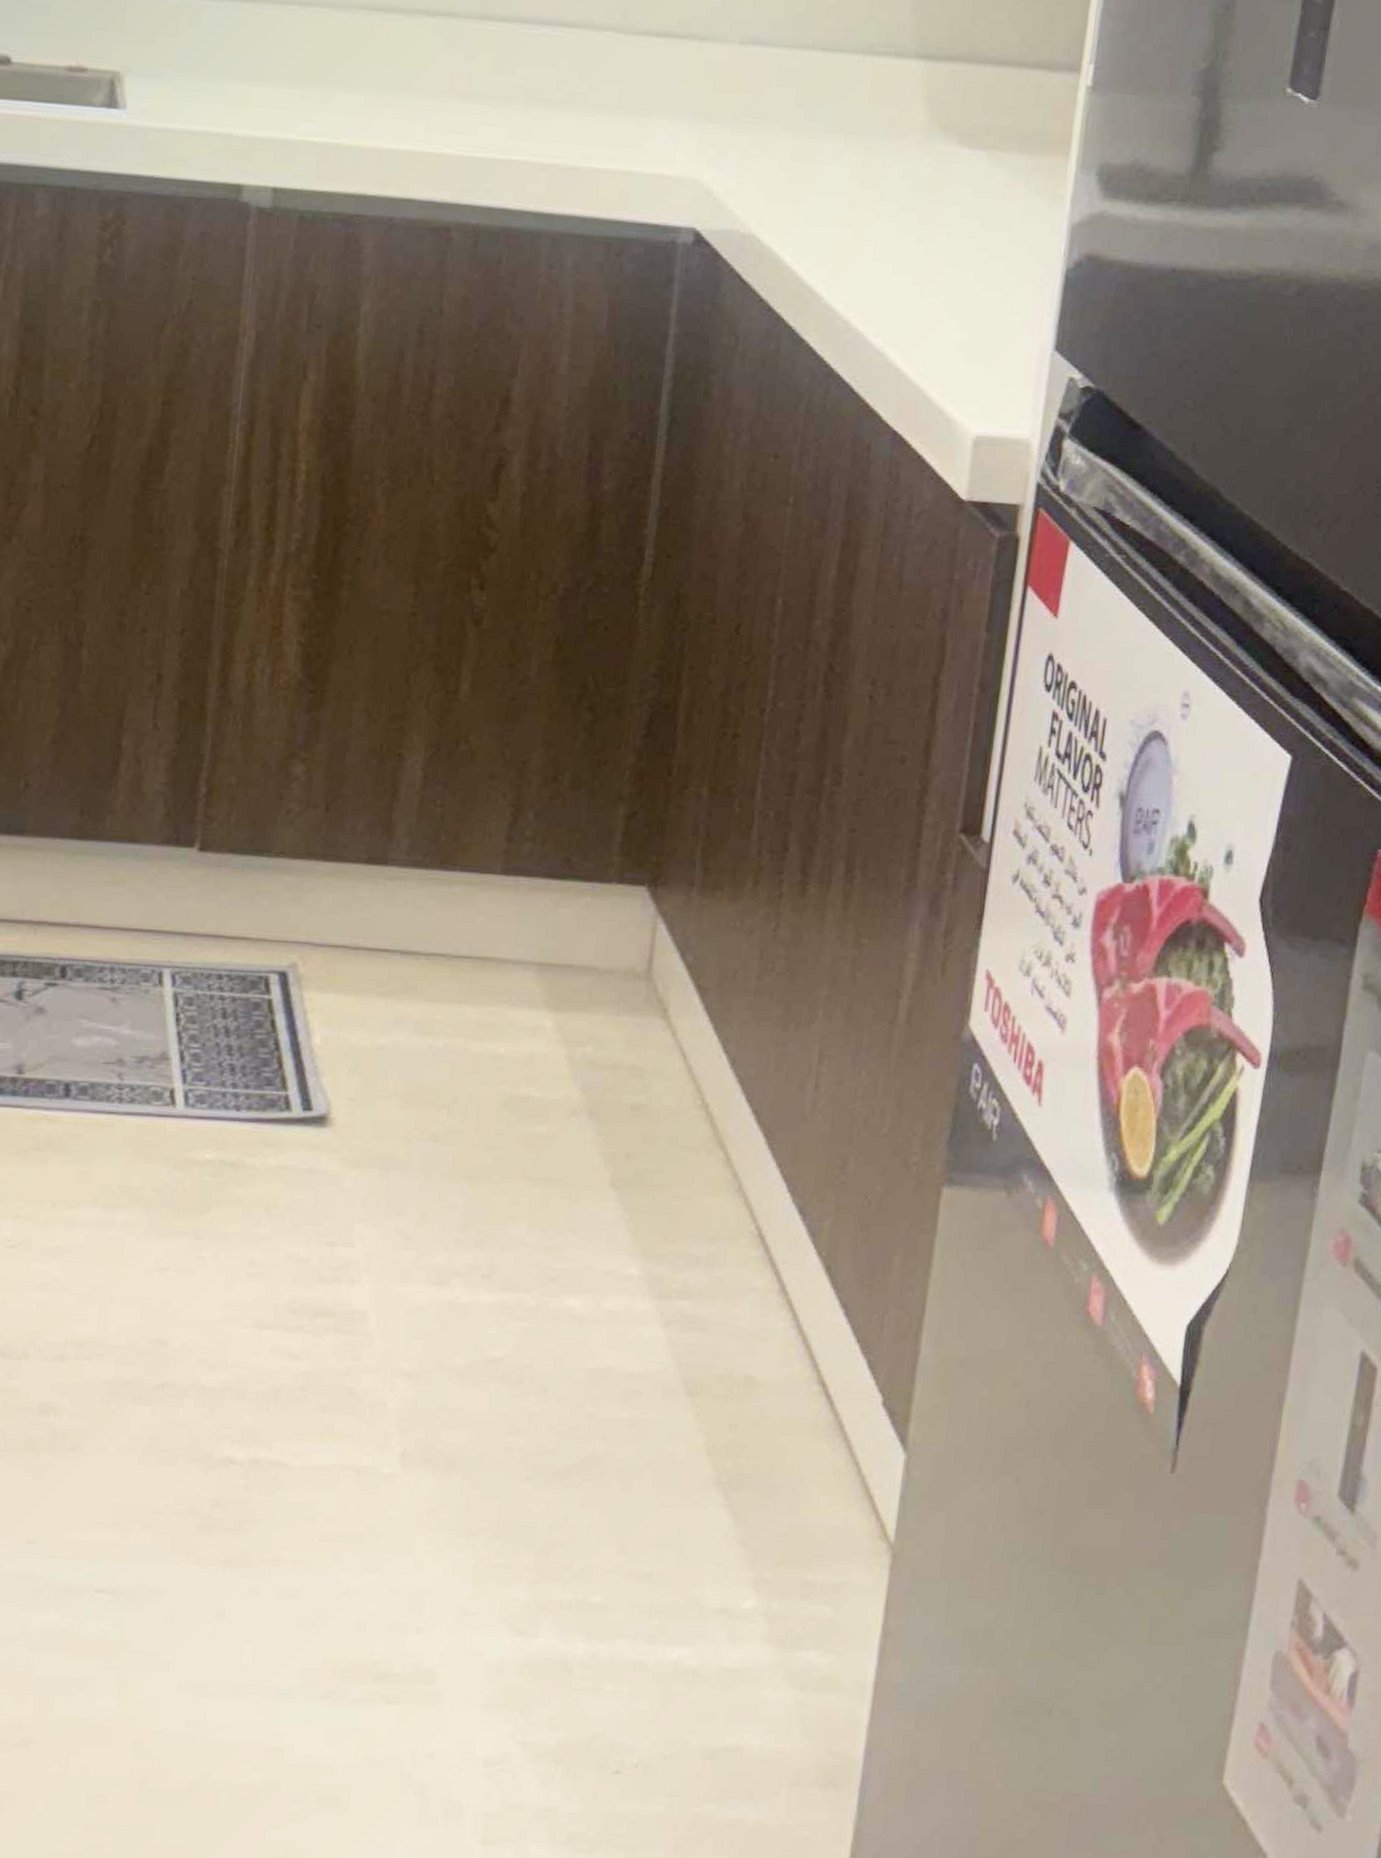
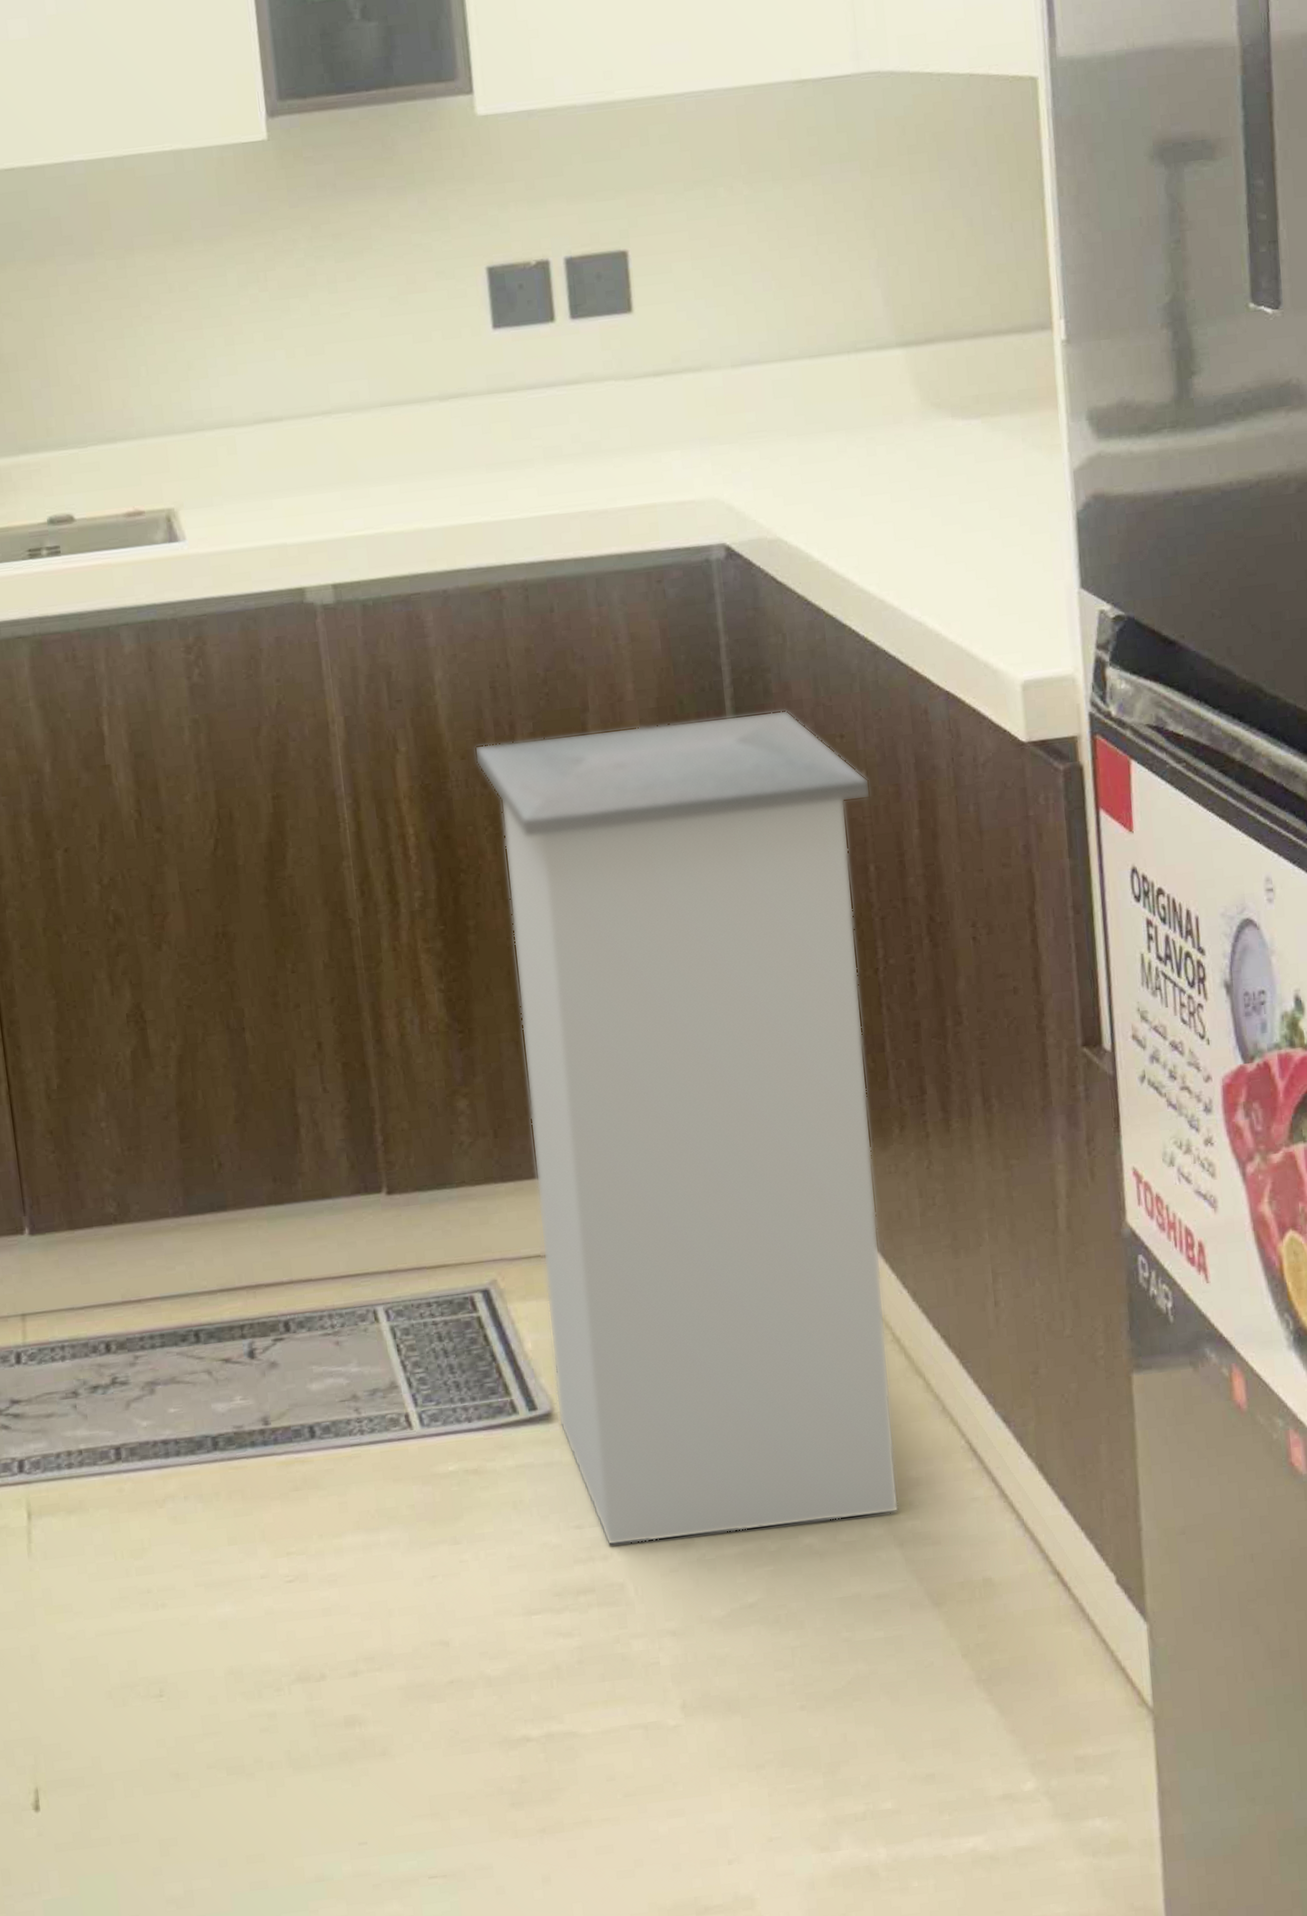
trash can: none [332,389,796,1290] -> present [474,709,900,1546]

